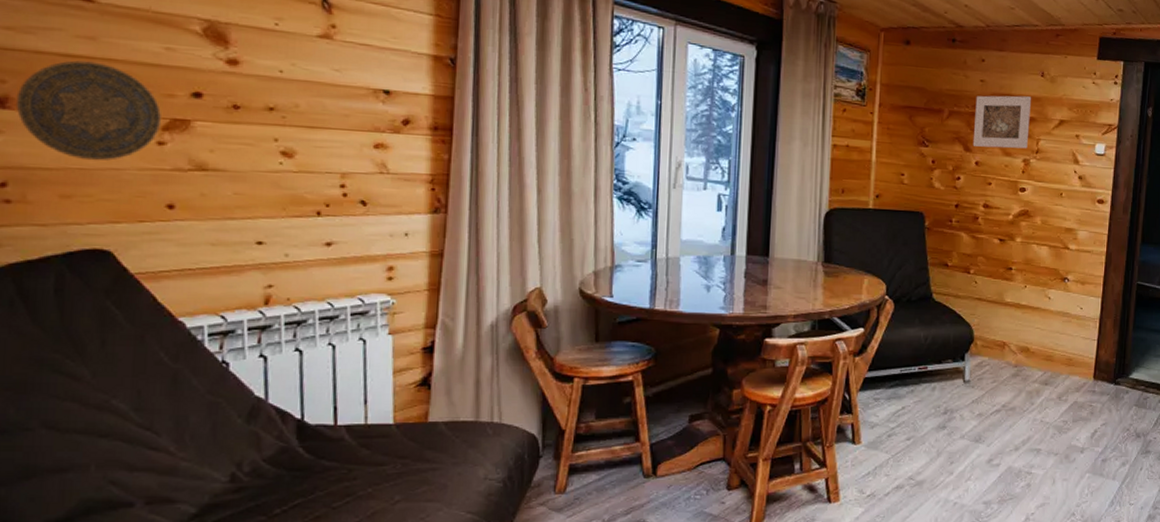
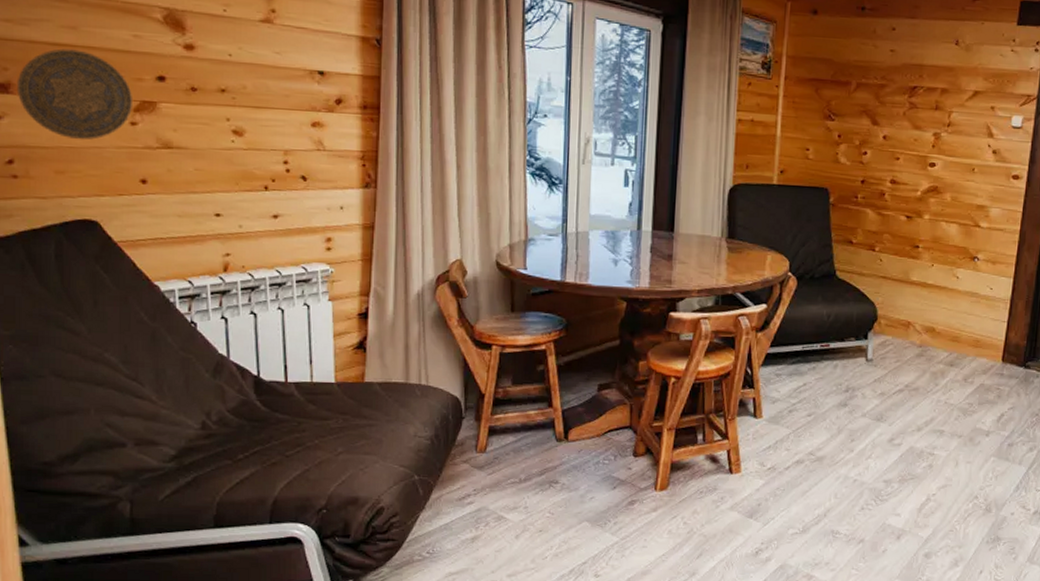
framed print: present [972,95,1032,149] -> none [880,65,945,122]

